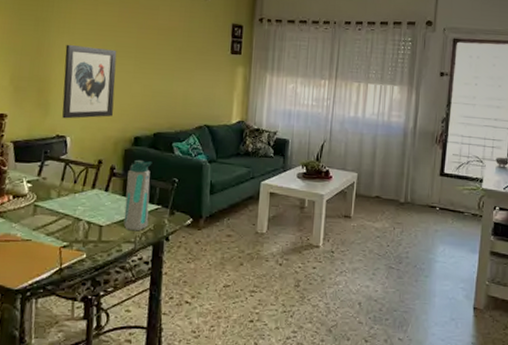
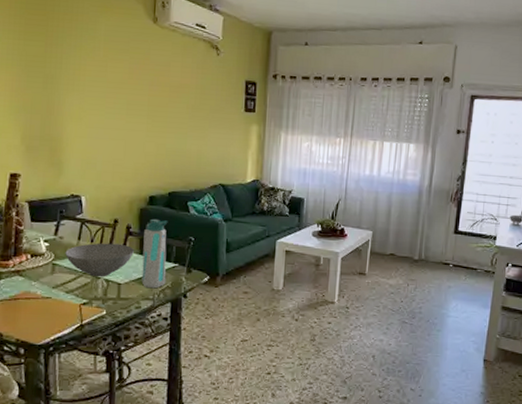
bowl: none [47,184,117,219] -> present [65,243,134,277]
wall art: present [62,44,117,119] -> none [75,102,129,179]

